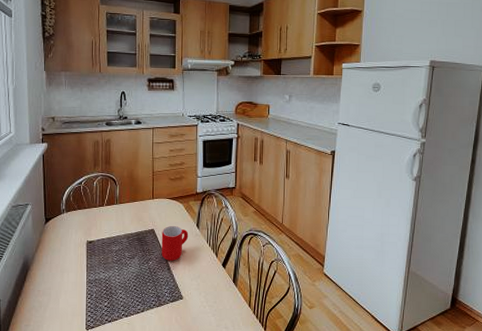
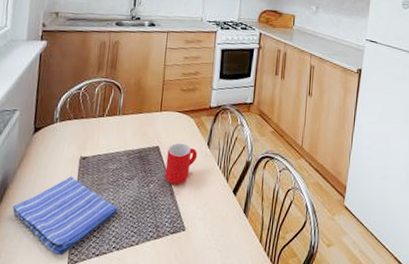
dish towel: none [35,258,124,323] -> present [13,176,118,256]

